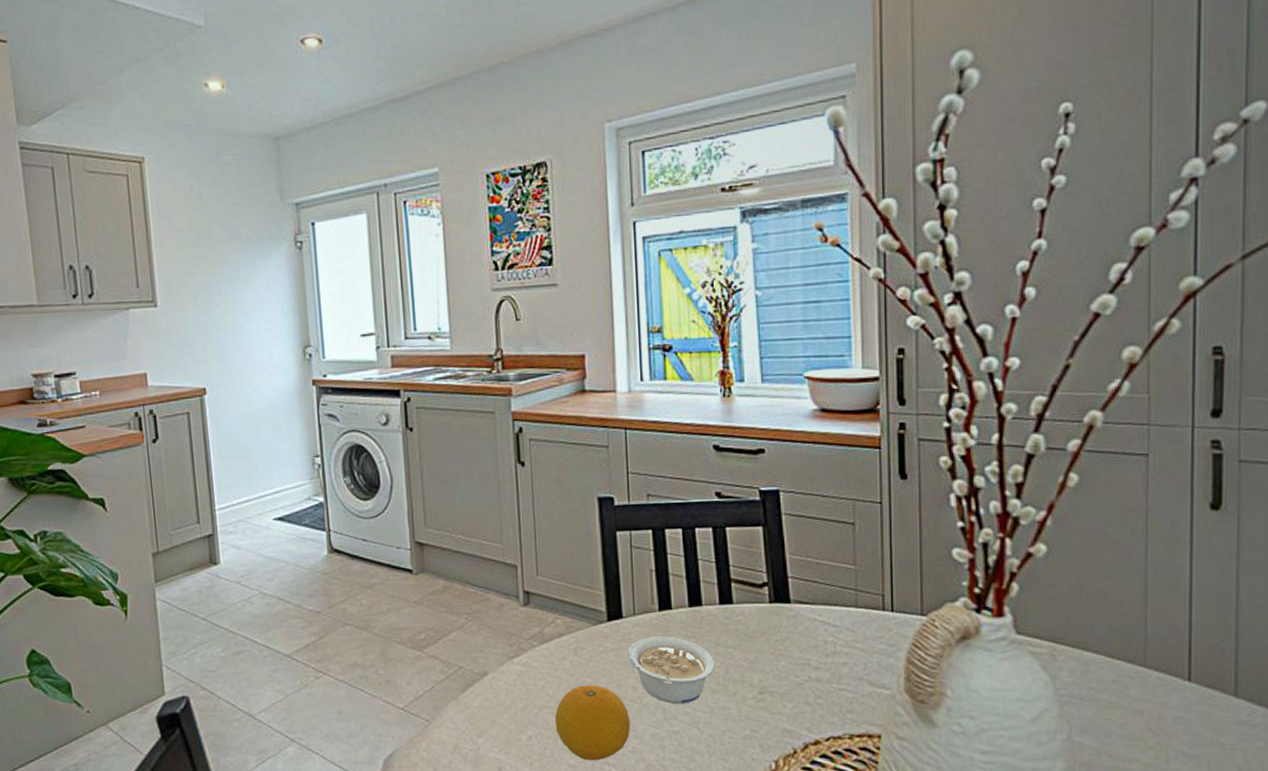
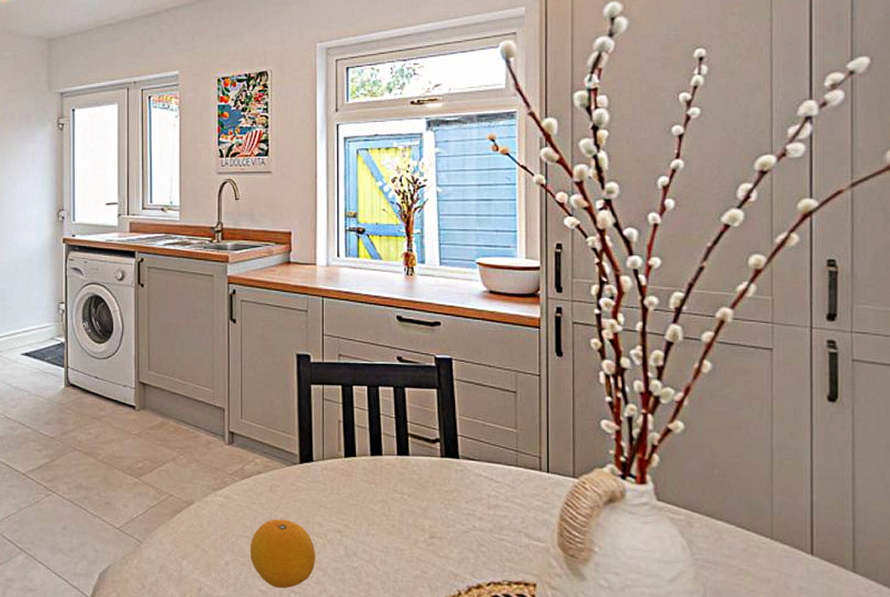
legume: present [628,636,714,704] -> none [316,480,391,543]

